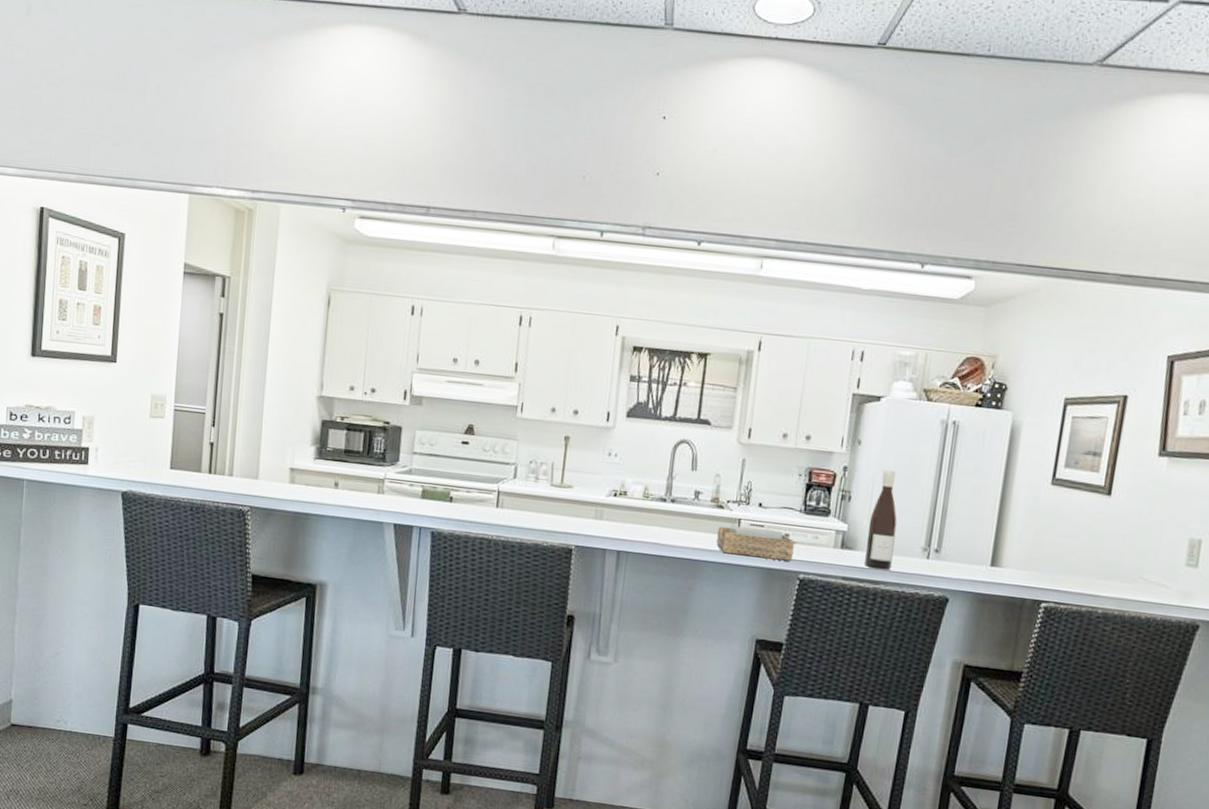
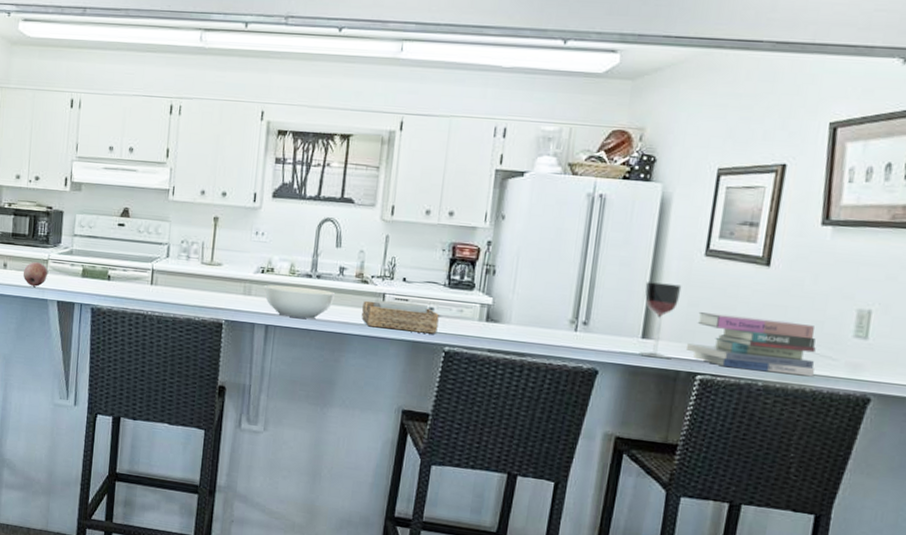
fruit: none [356,481,384,508] -> present [22,262,48,287]
bowl: none [616,508,691,545] -> present [264,284,336,319]
bottle: present [863,470,898,570] -> none [509,244,544,342]
wineglass: none [987,509,1029,587] -> present [639,282,682,359]
books: none [1033,539,1151,605] -> present [687,311,816,377]

